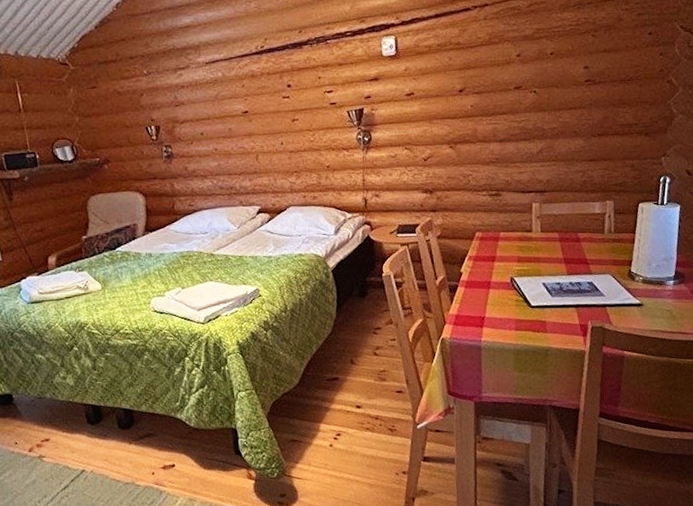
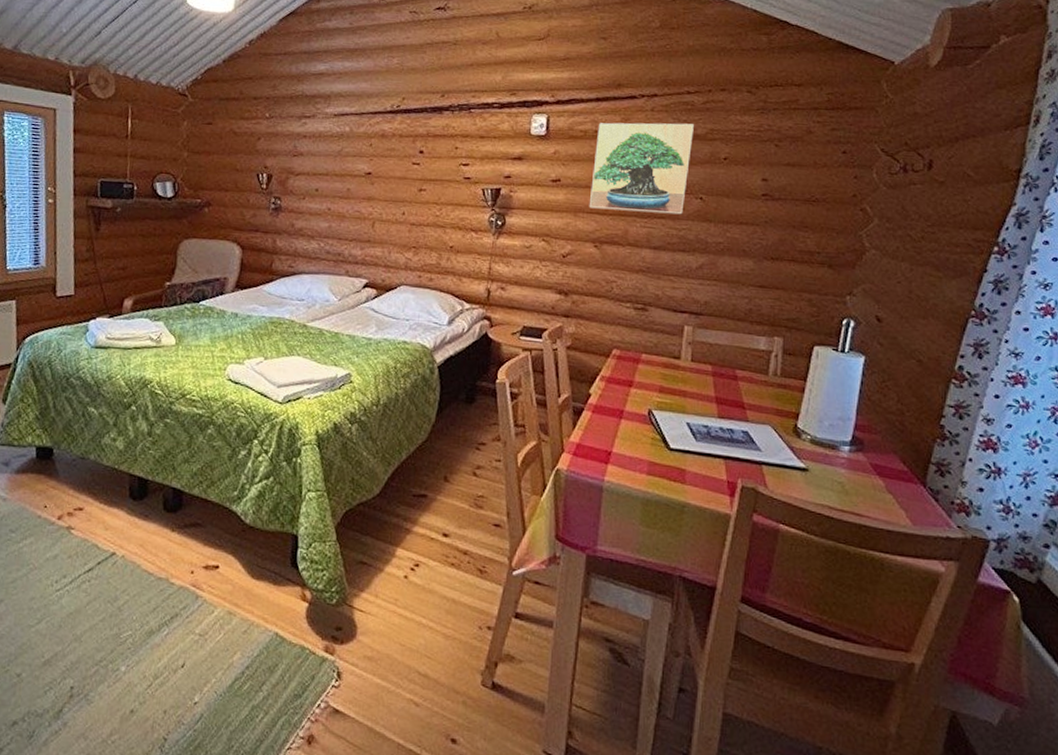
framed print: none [440,26,523,114] -> present [589,122,694,215]

